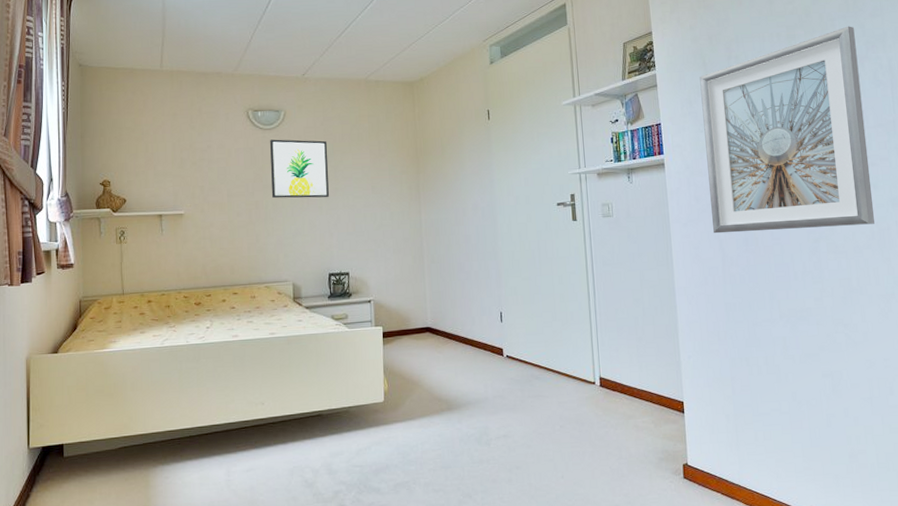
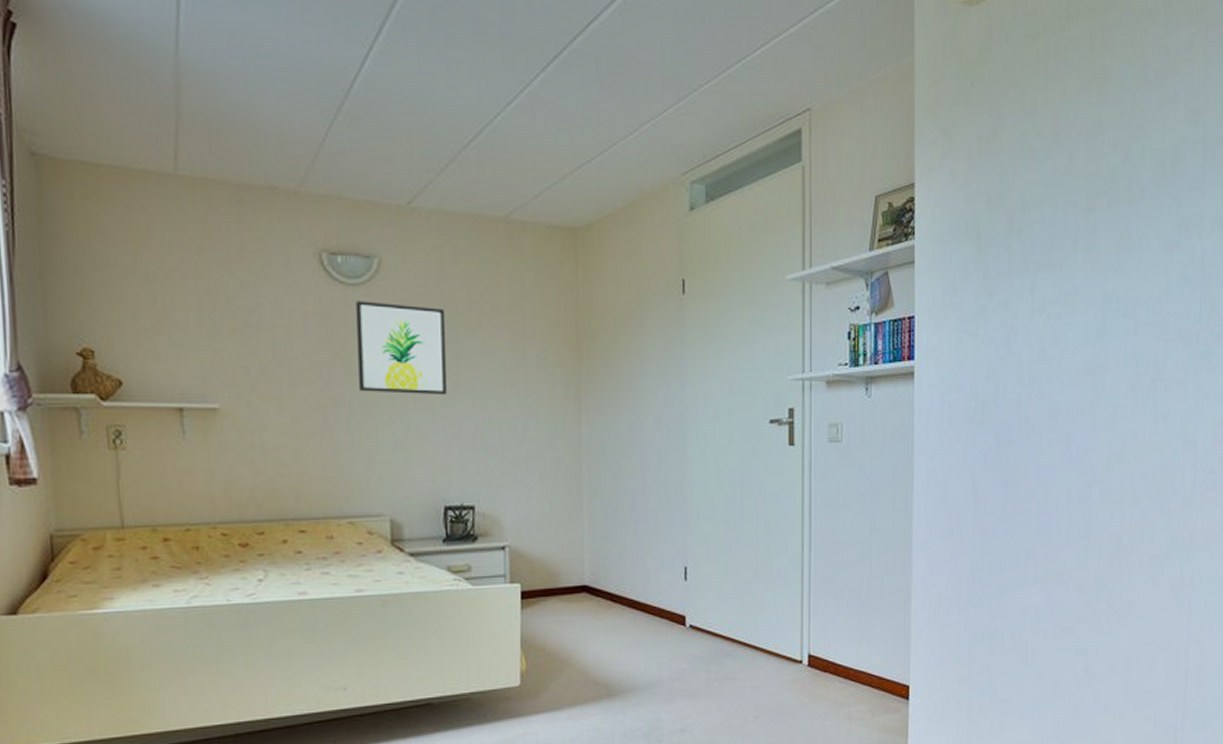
picture frame: present [699,26,875,234] -> none [967,199,1168,471]

